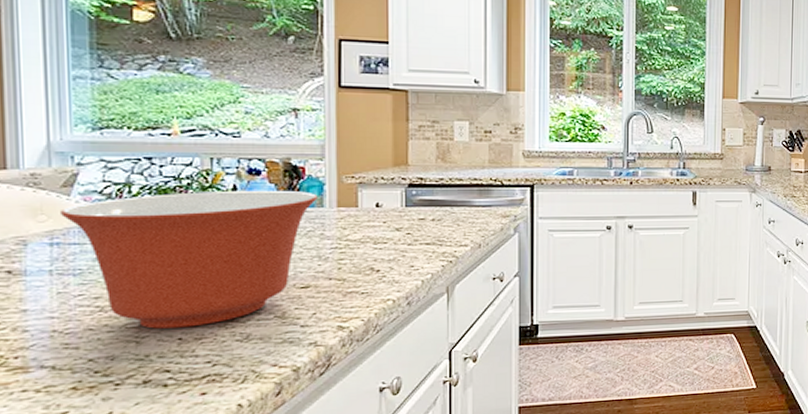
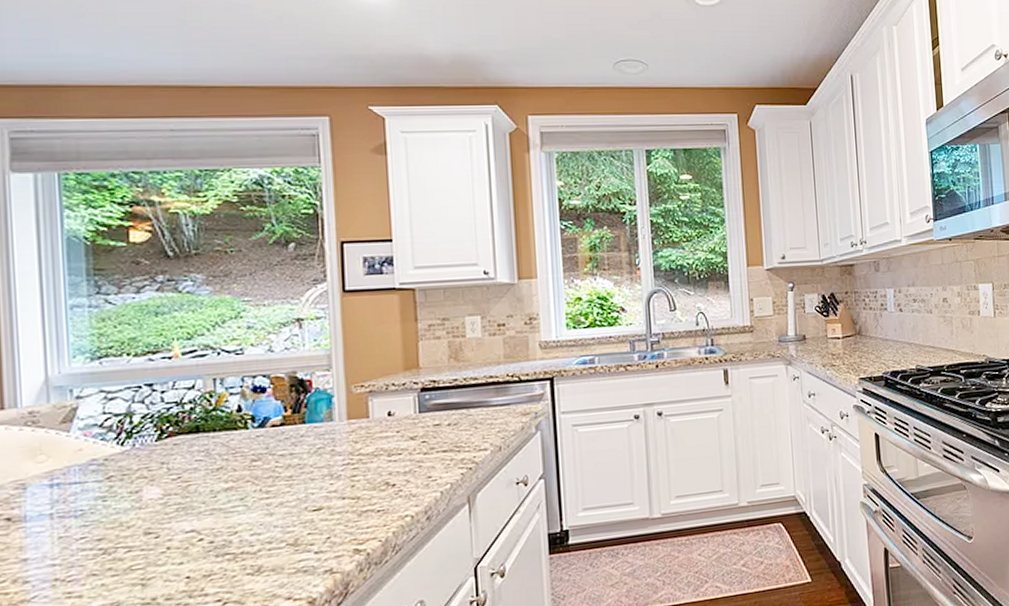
mixing bowl: present [61,190,318,329] -> none [60,406,327,569]

